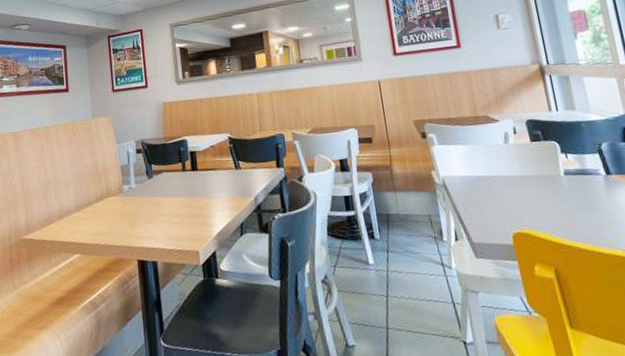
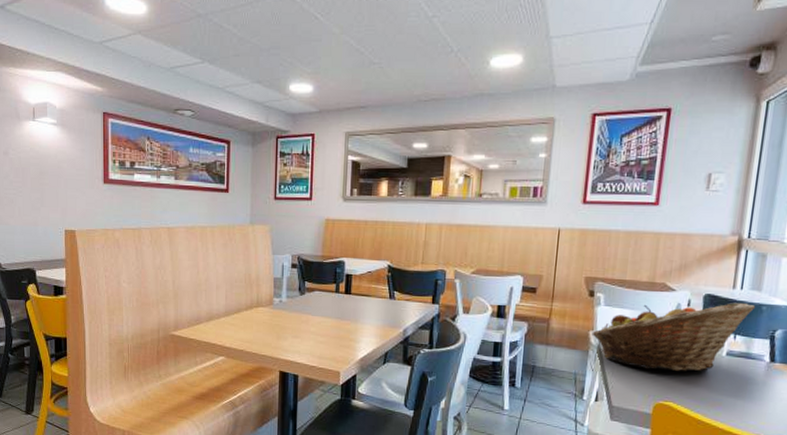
fruit basket: none [434,123,576,200] -> present [592,303,756,371]

